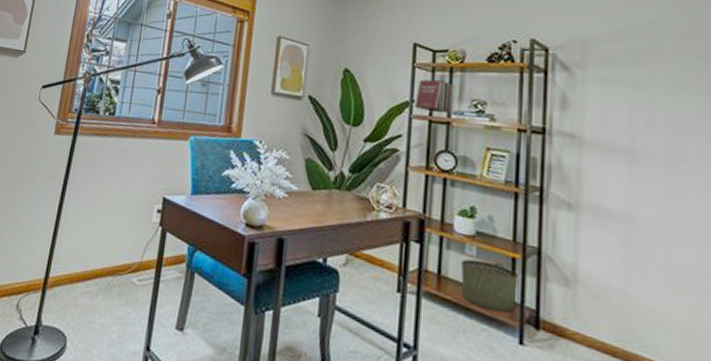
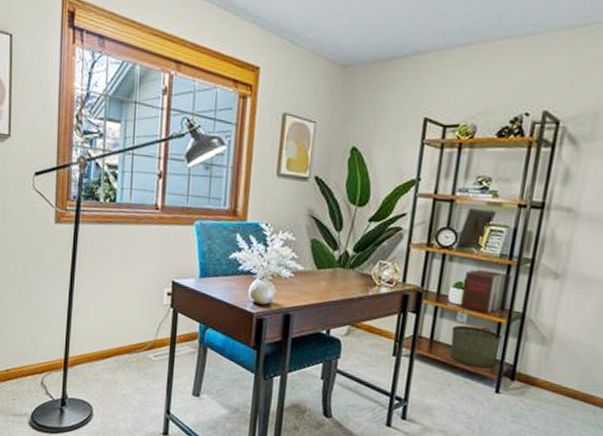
books: present [415,79,455,114] -> none [421,156,462,191]
picture frame: none [457,130,496,176] -> present [456,207,496,251]
books: none [468,197,521,247] -> present [461,270,512,313]

